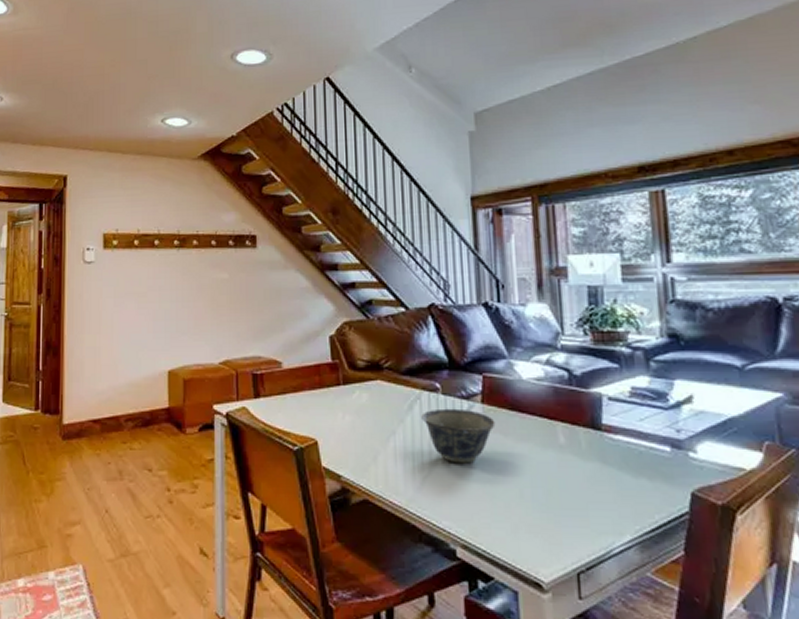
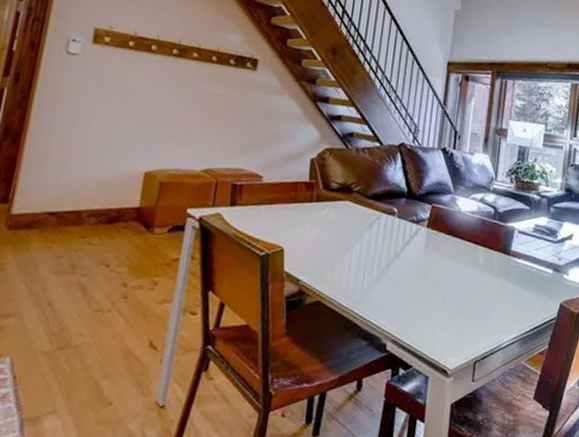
bowl: present [421,408,496,464] -> none [377,229,435,275]

